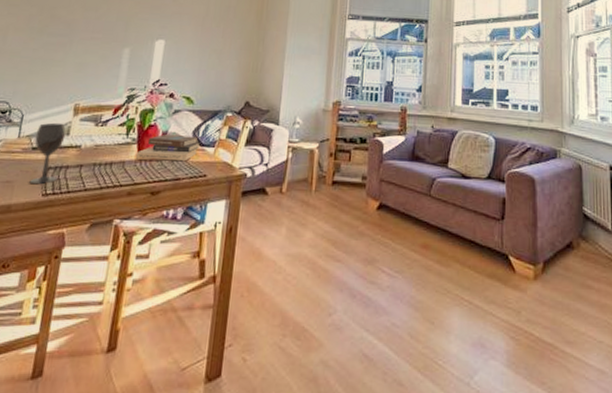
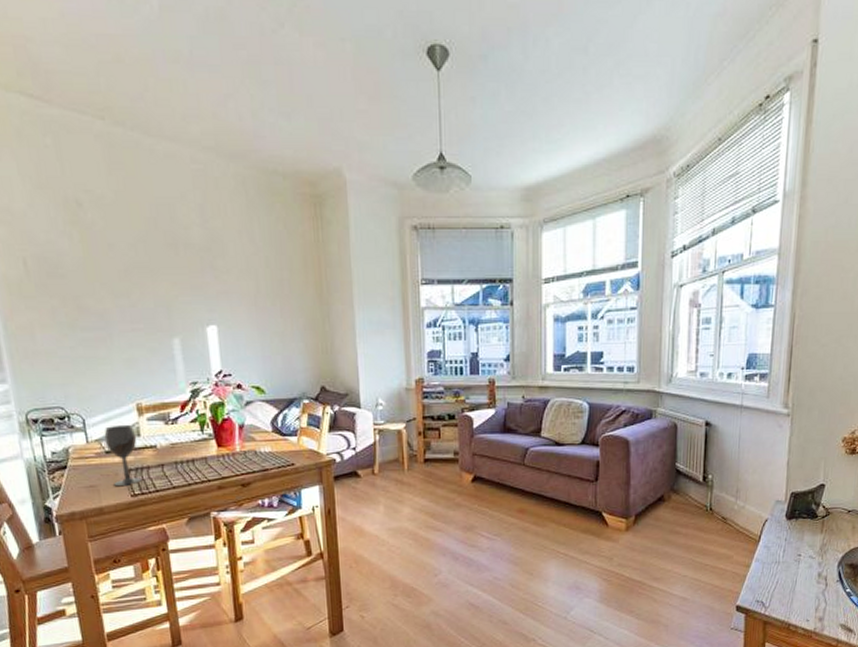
books: present [135,134,200,162] -> none [216,427,281,456]

